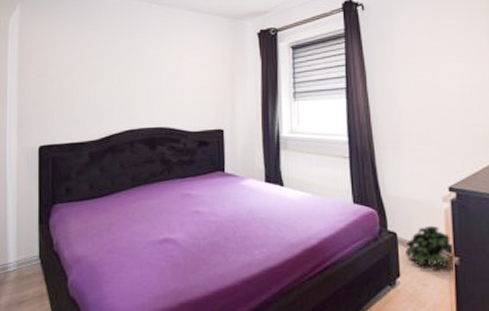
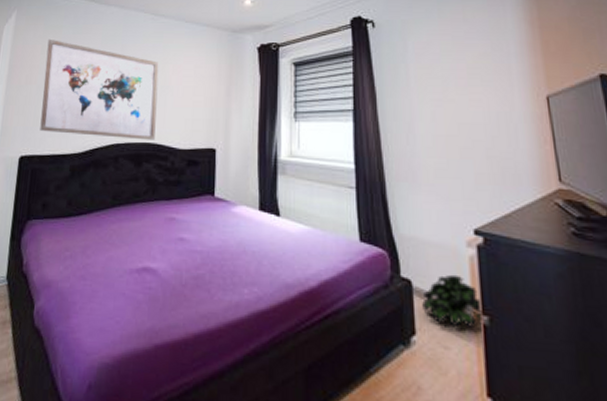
wall art: none [55,31,167,125] -> present [40,38,159,140]

